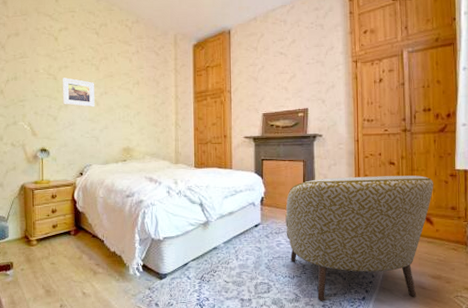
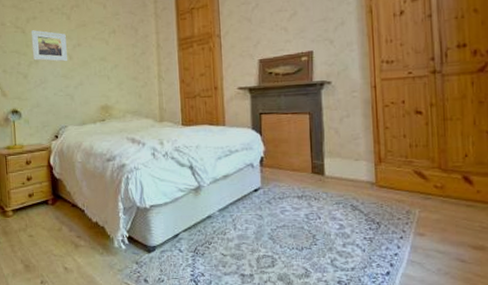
armchair: present [285,175,434,301] -> none [290,126,473,277]

